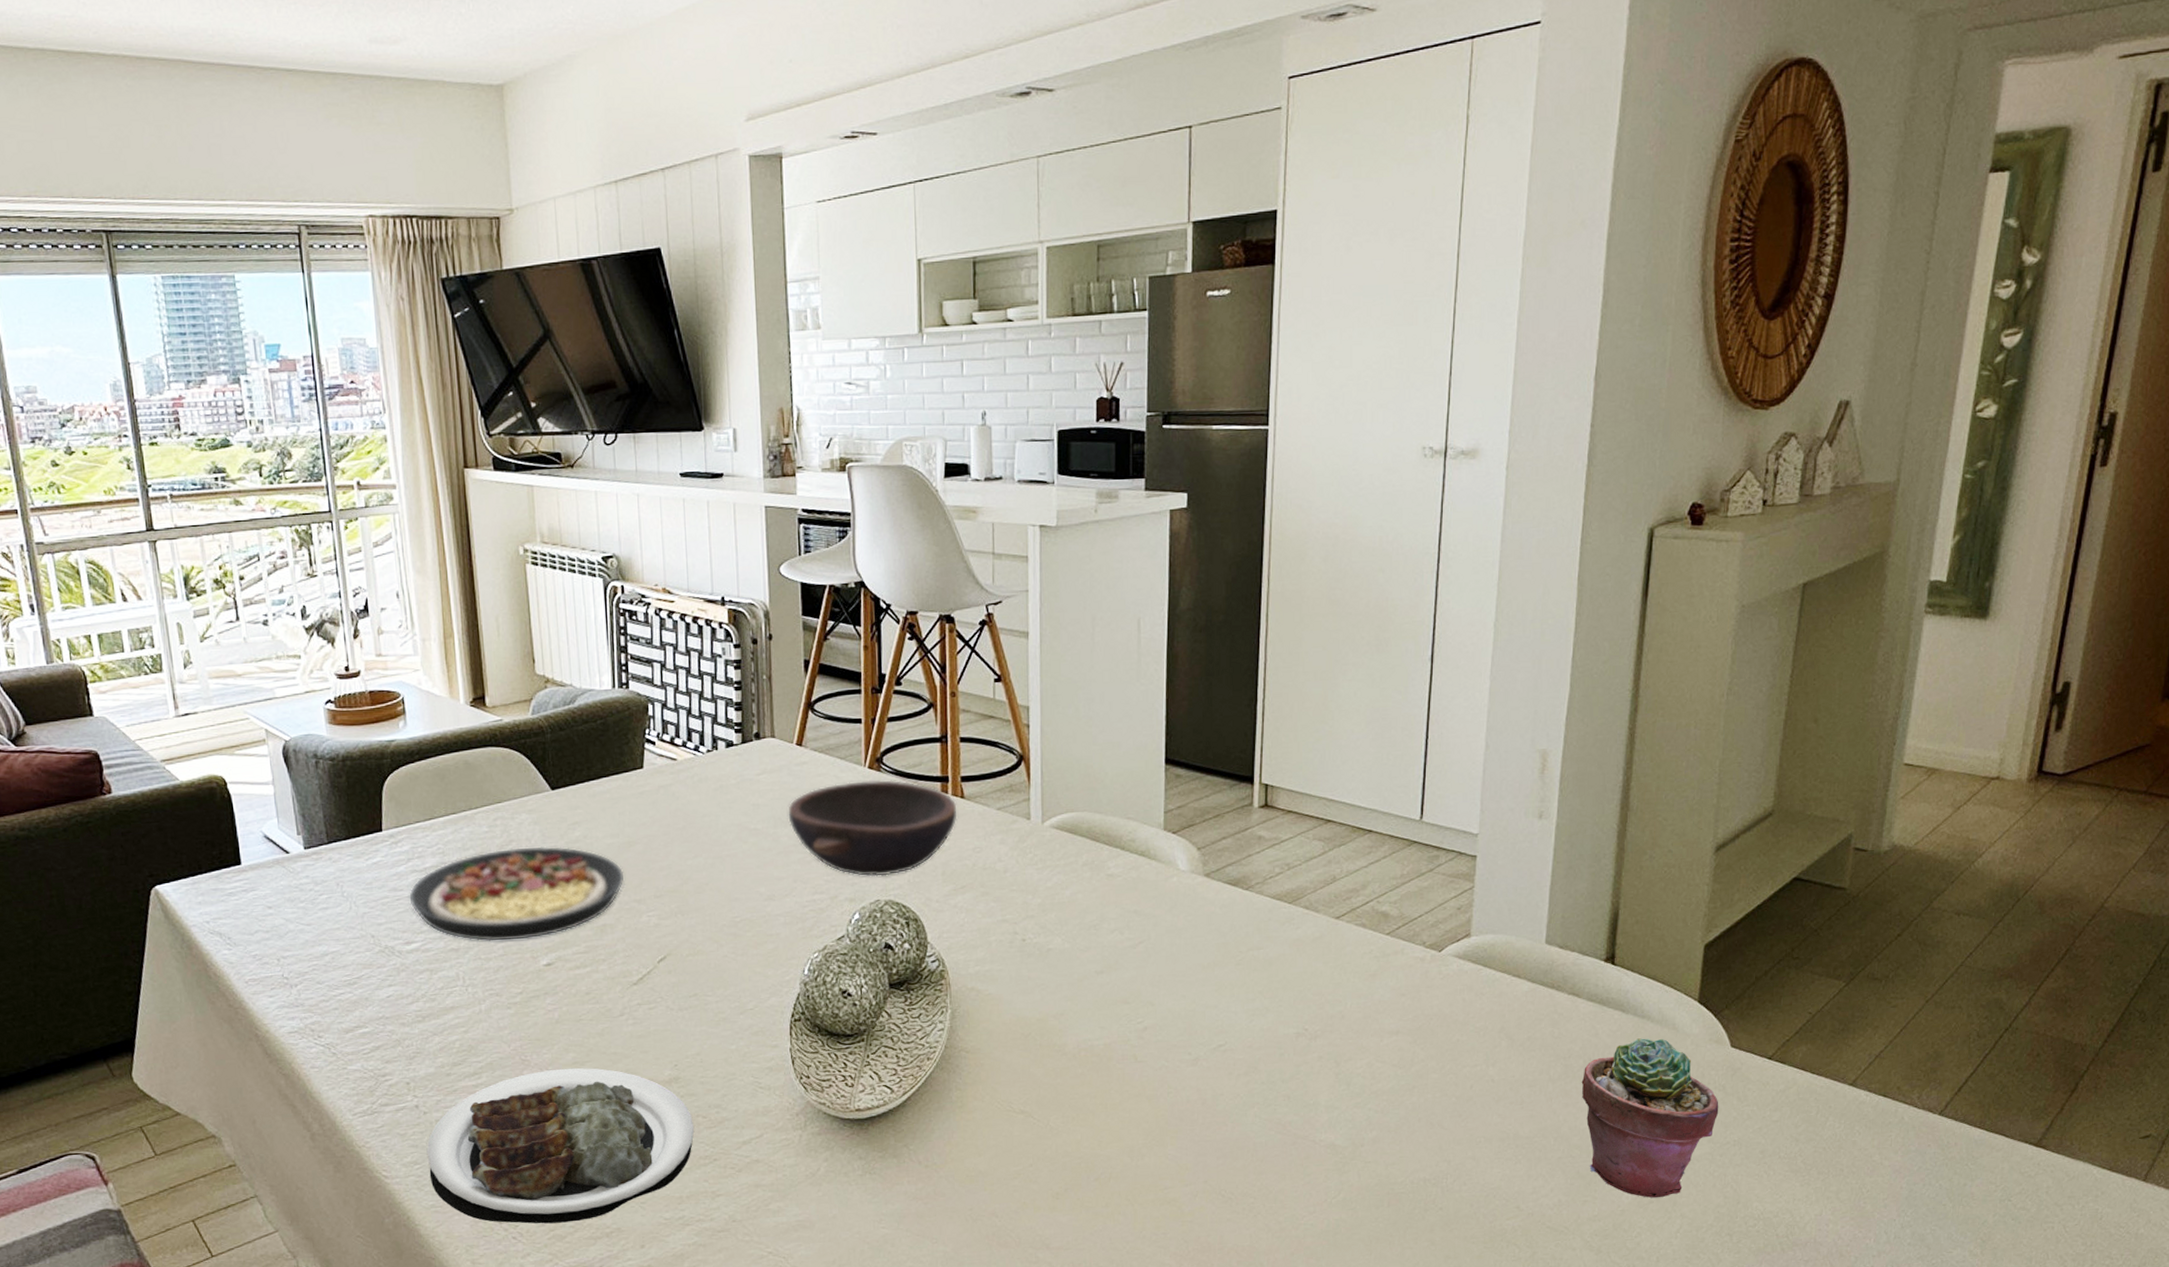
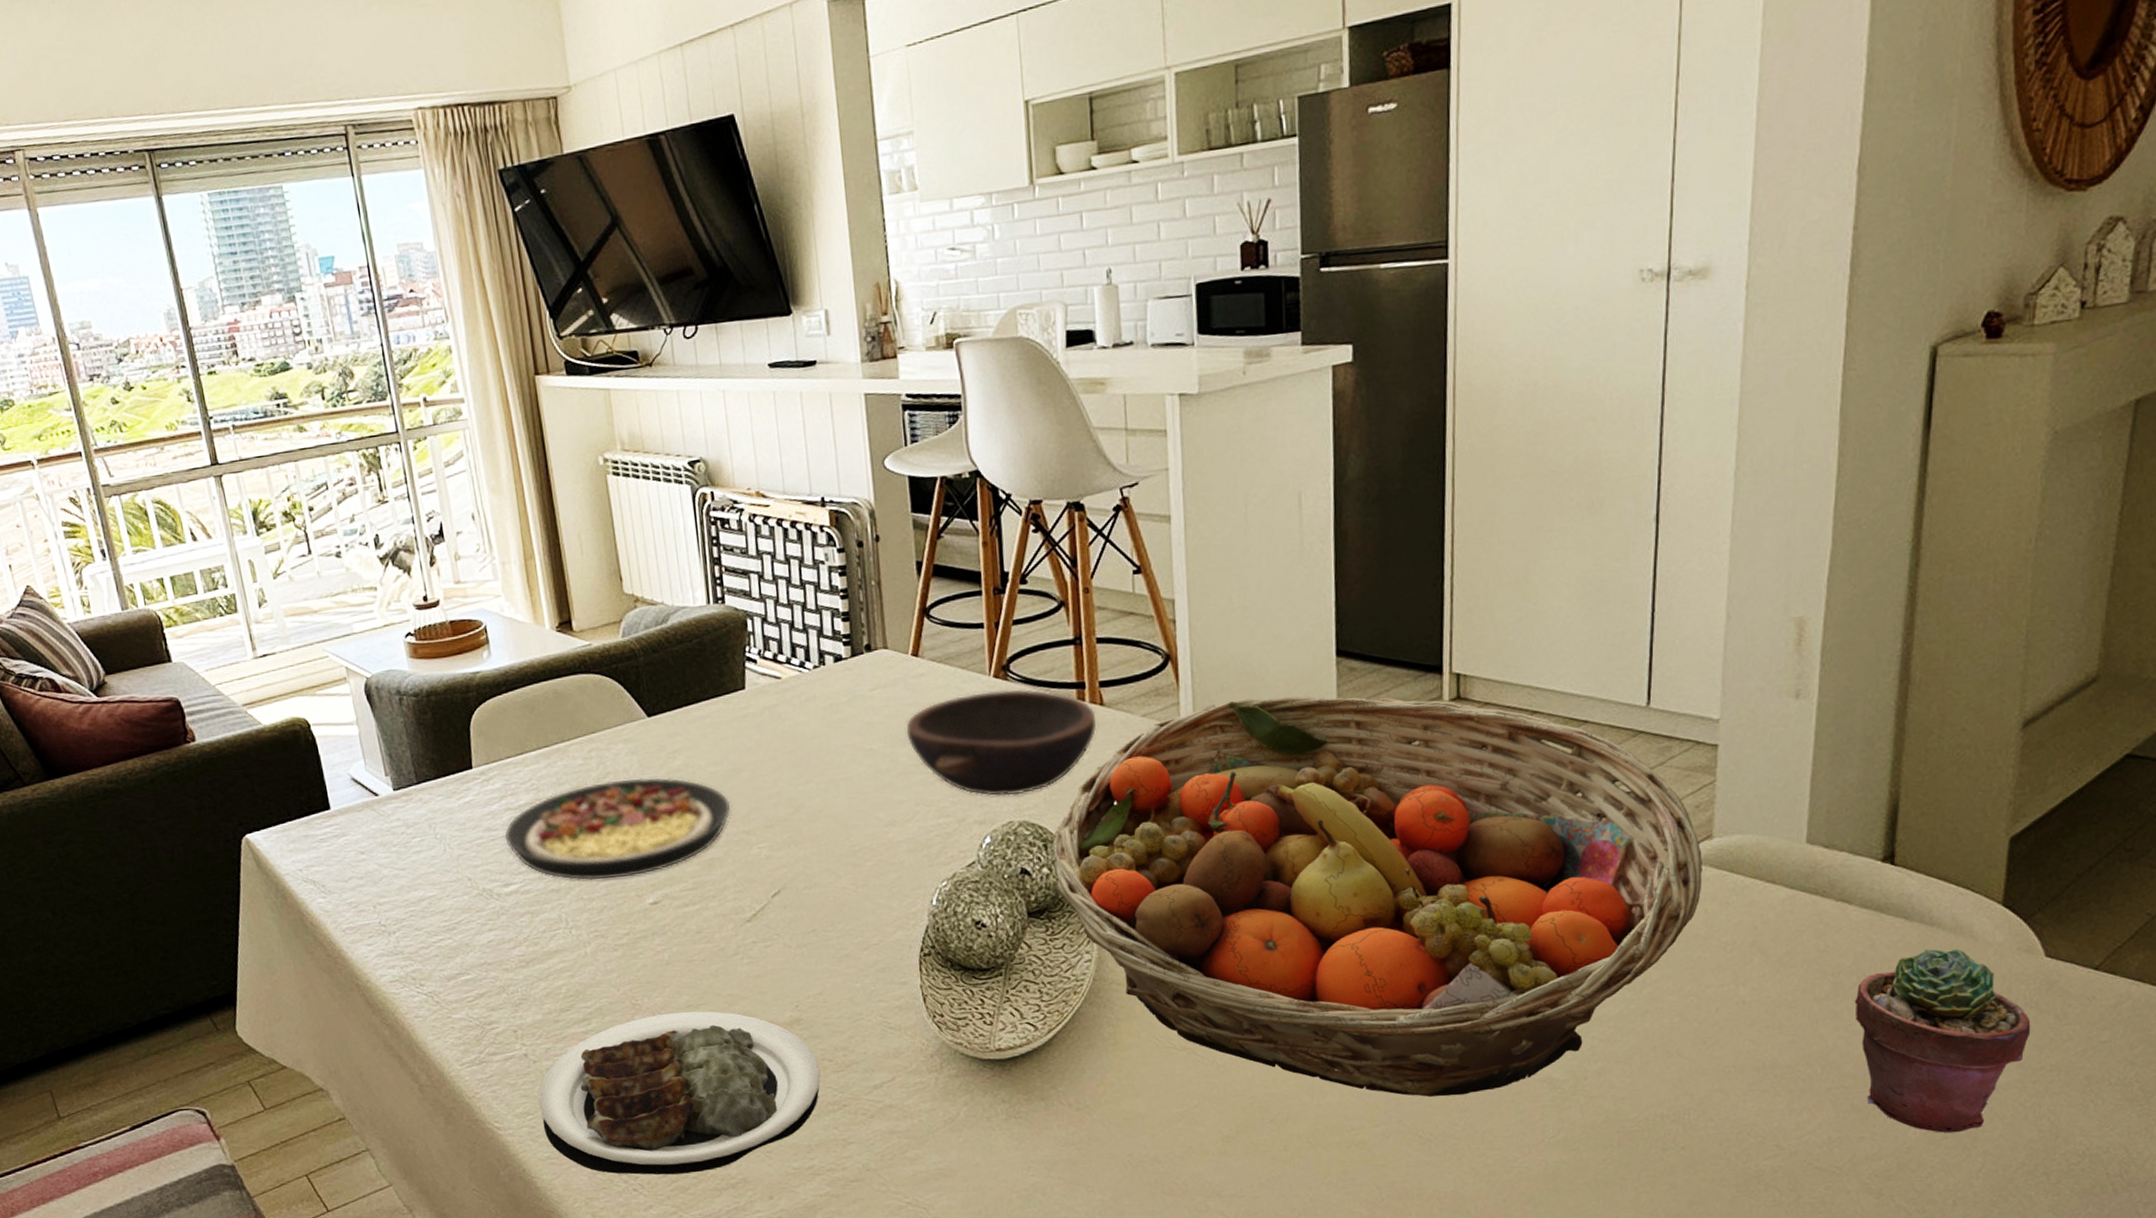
fruit basket: none [913,797,1462,1160] -> present [1051,696,1703,1097]

